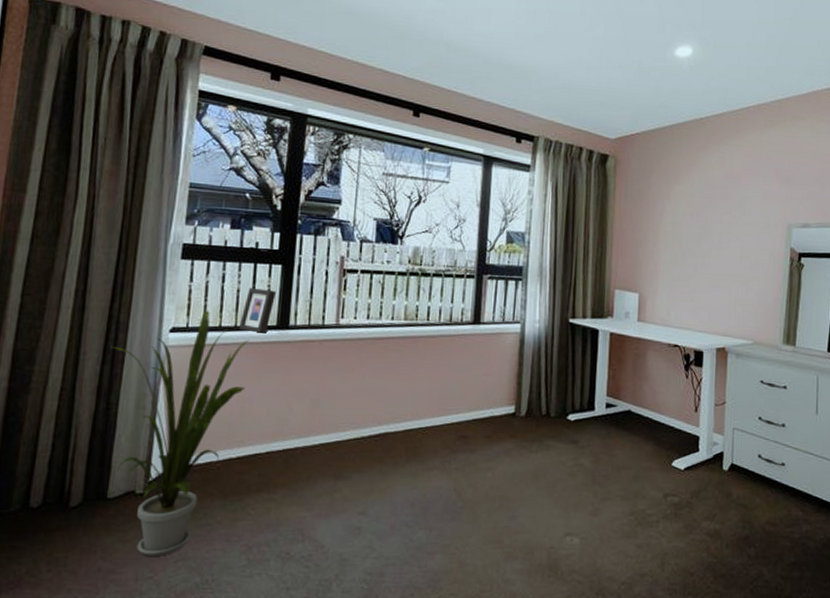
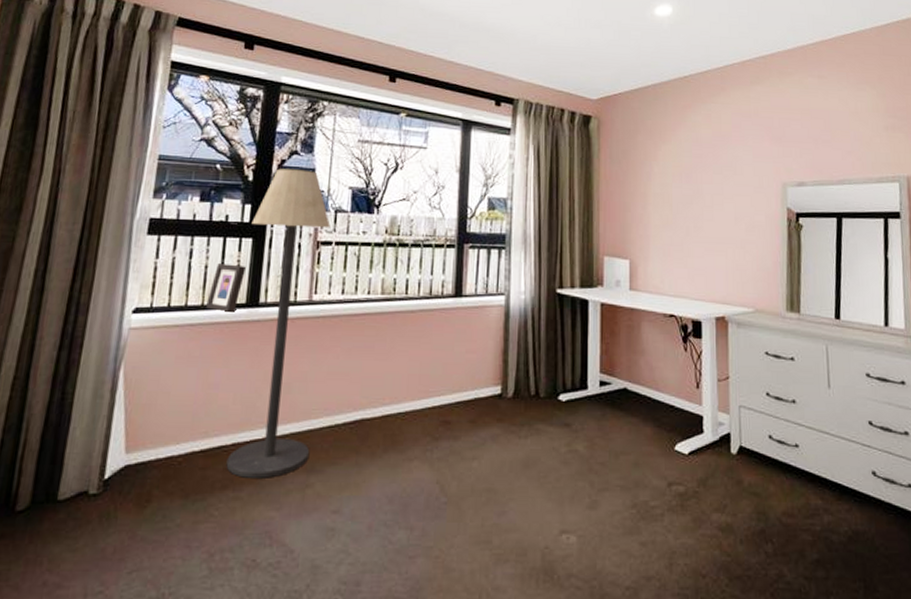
house plant: present [110,310,249,556] -> none [69,288,216,567]
floor lamp: none [261,199,356,483] -> present [226,168,331,478]

